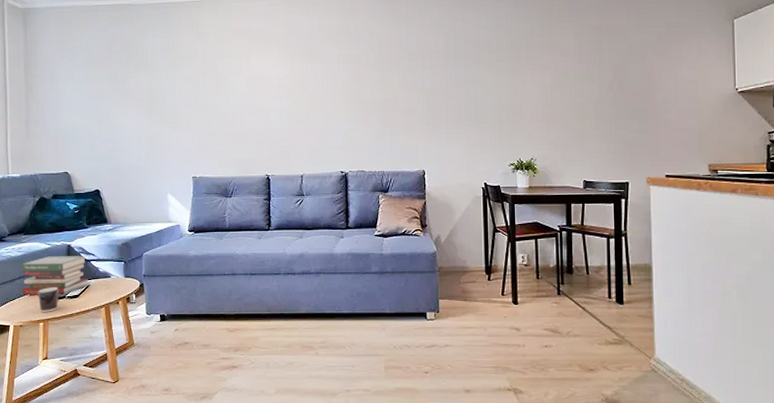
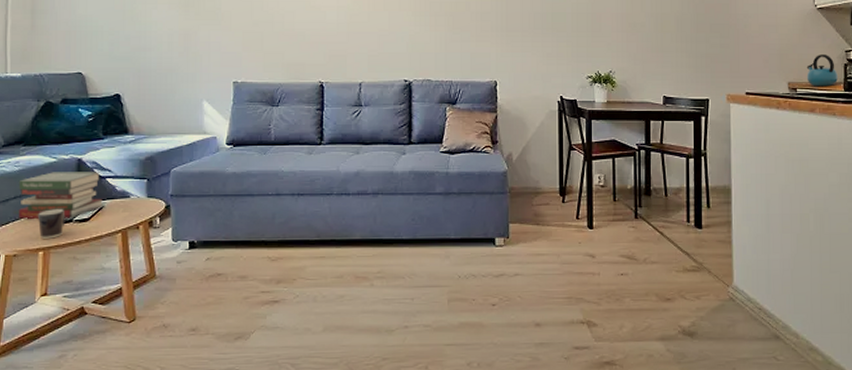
kettle: none [727,135,761,168] -> present [806,53,839,87]

